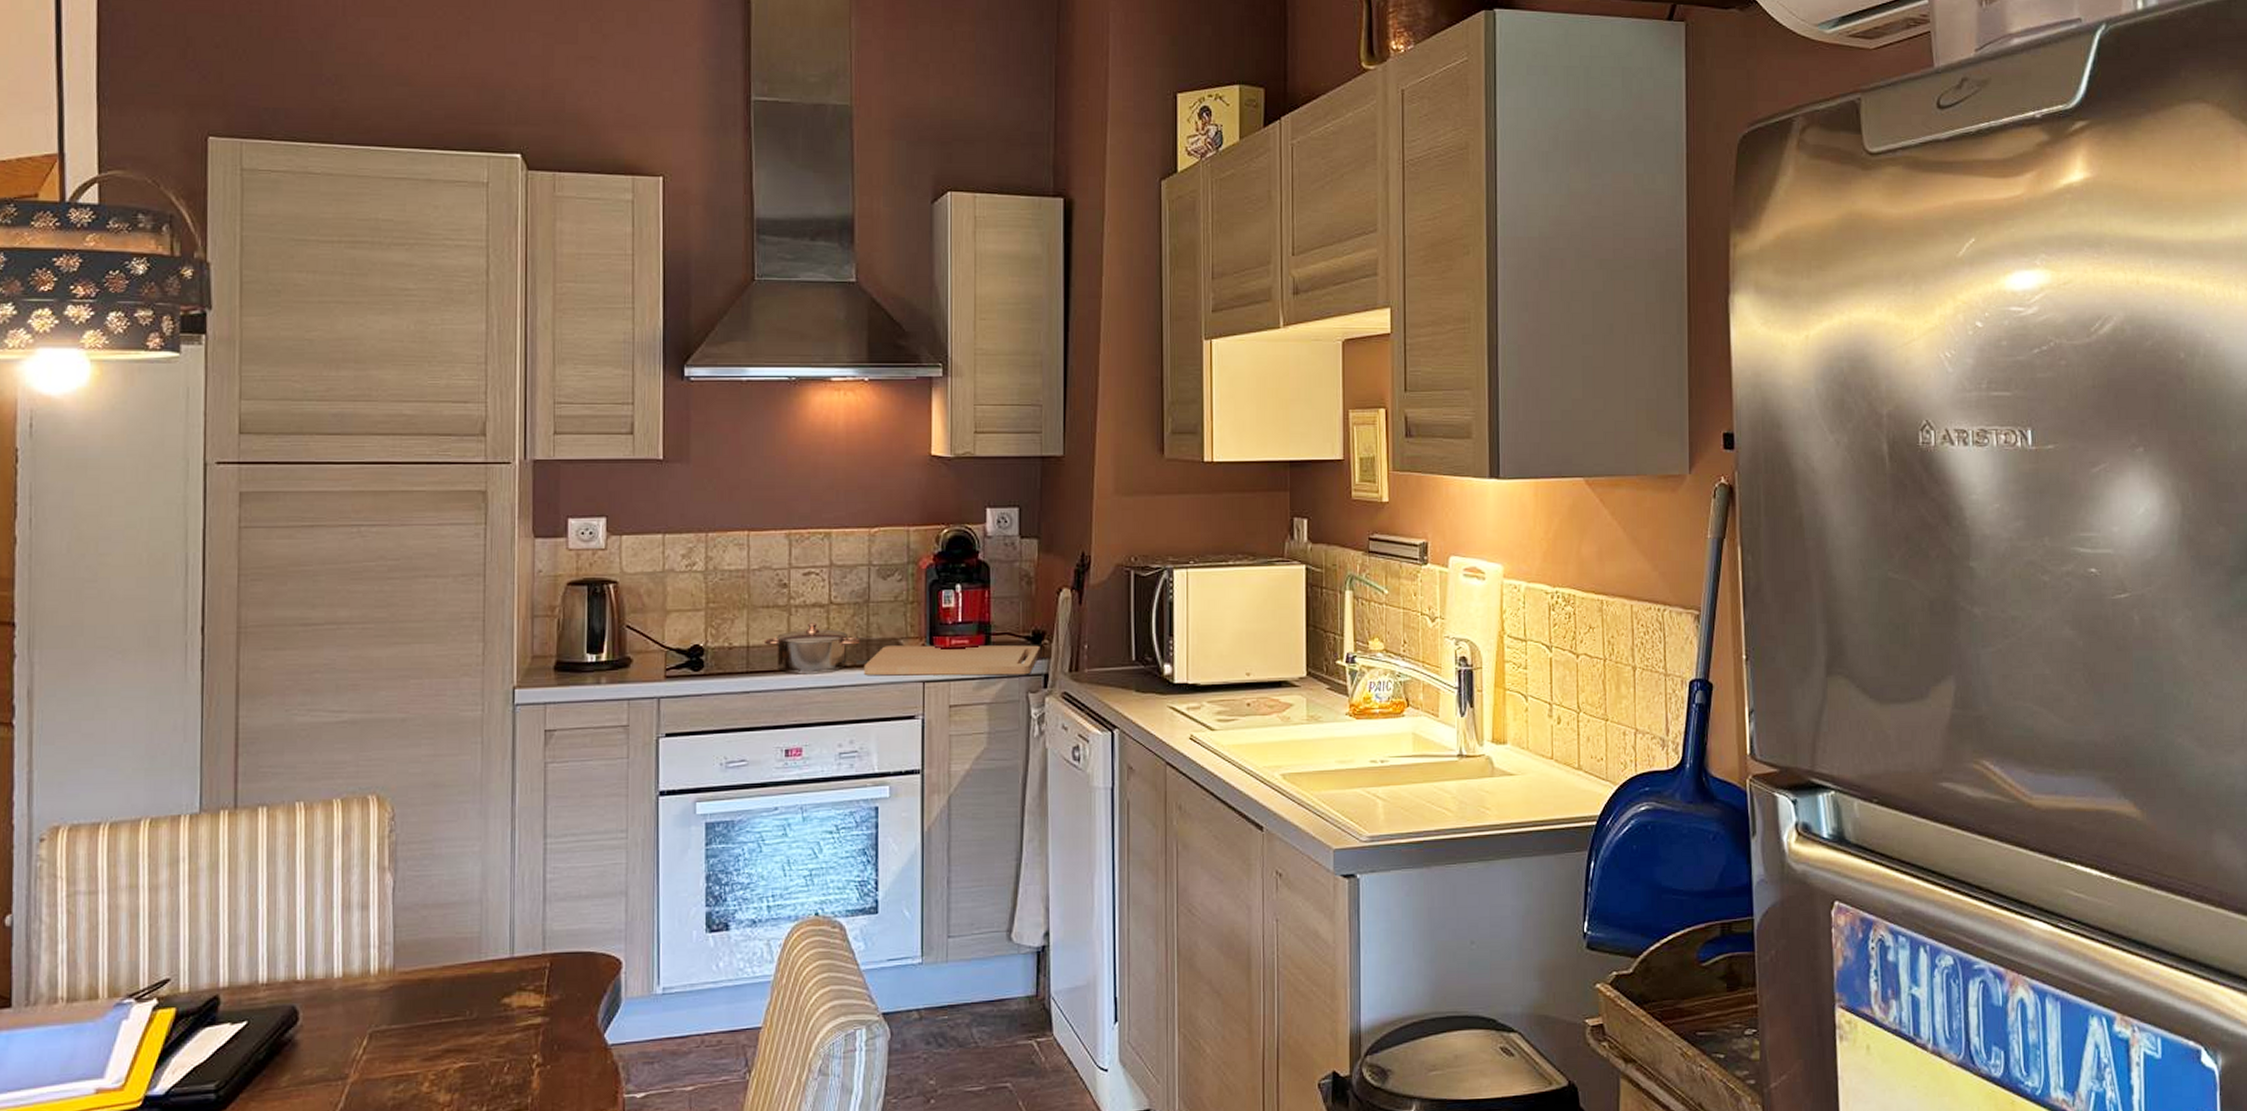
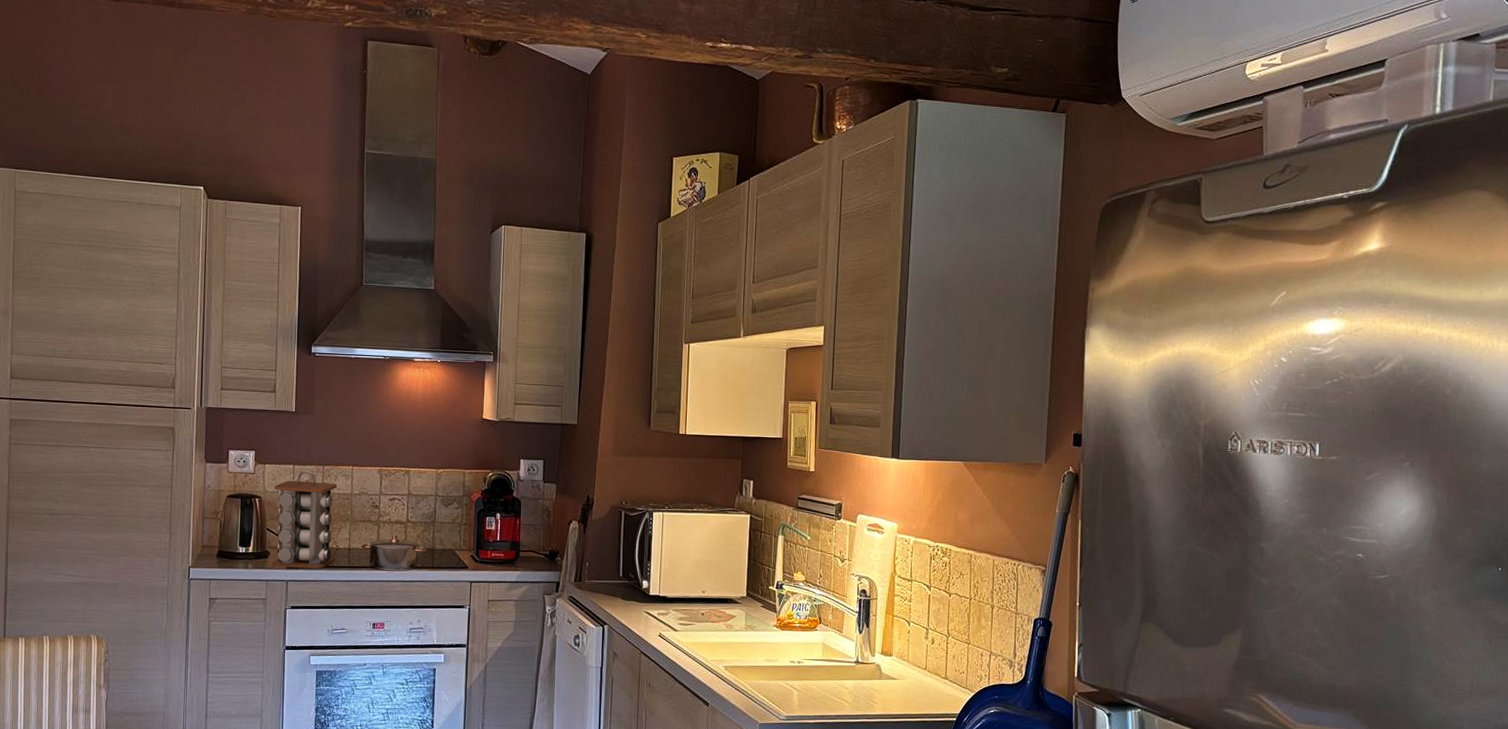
spice rack: none [636,541,728,681] -> present [272,470,337,570]
cutting board: present [863,645,1040,676] -> none [429,554,555,582]

